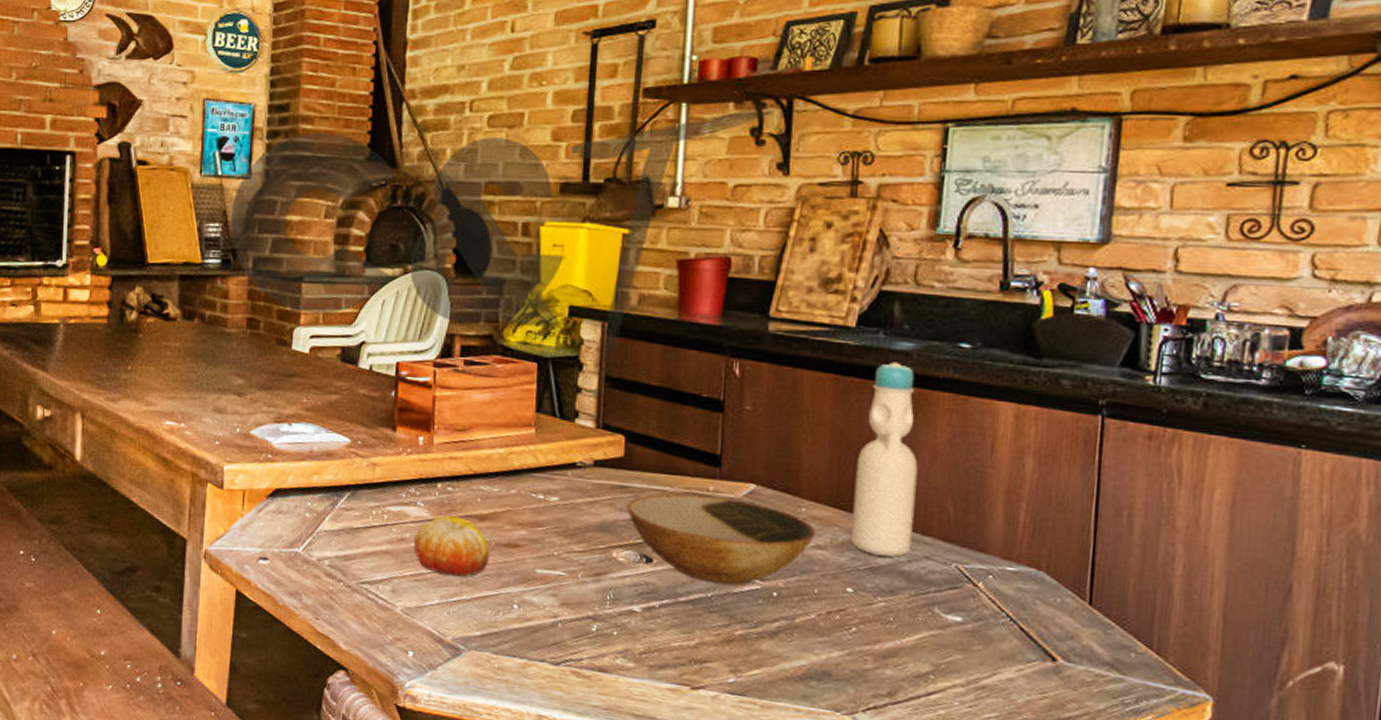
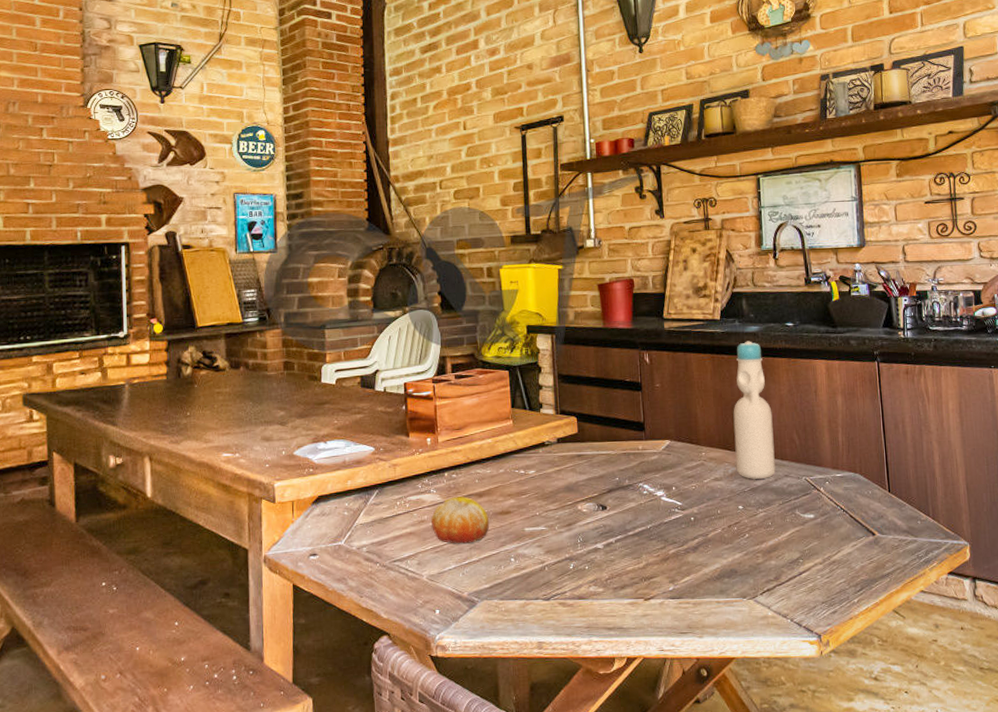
bowl: present [626,493,816,585] -> none [584,453,714,518]

